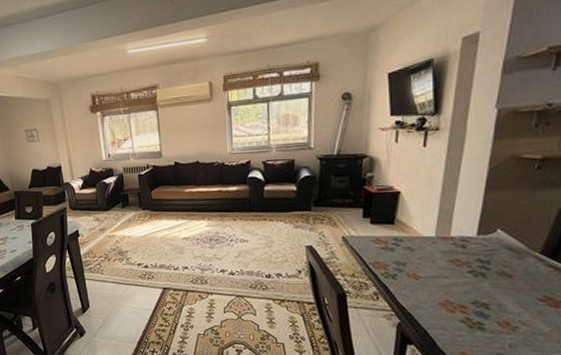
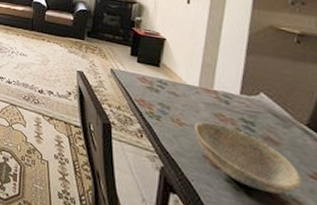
bowl: none [430,270,532,323] -> present [194,121,303,194]

